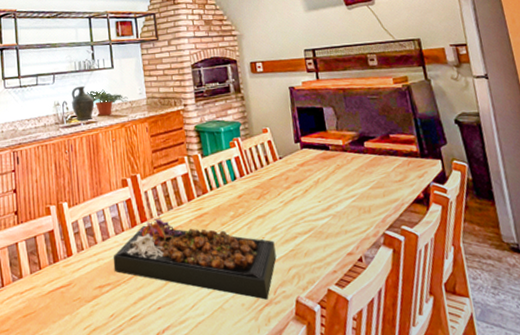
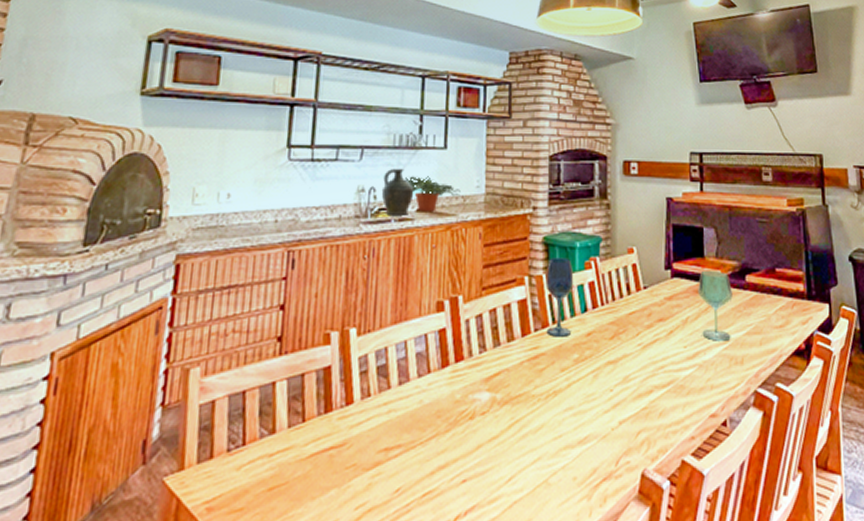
food platter: present [113,212,276,300] -> none [409,348,624,473]
wineglass: none [200,140,226,200] -> present [545,257,574,337]
wine glass: none [324,140,358,196] -> present [698,270,733,341]

